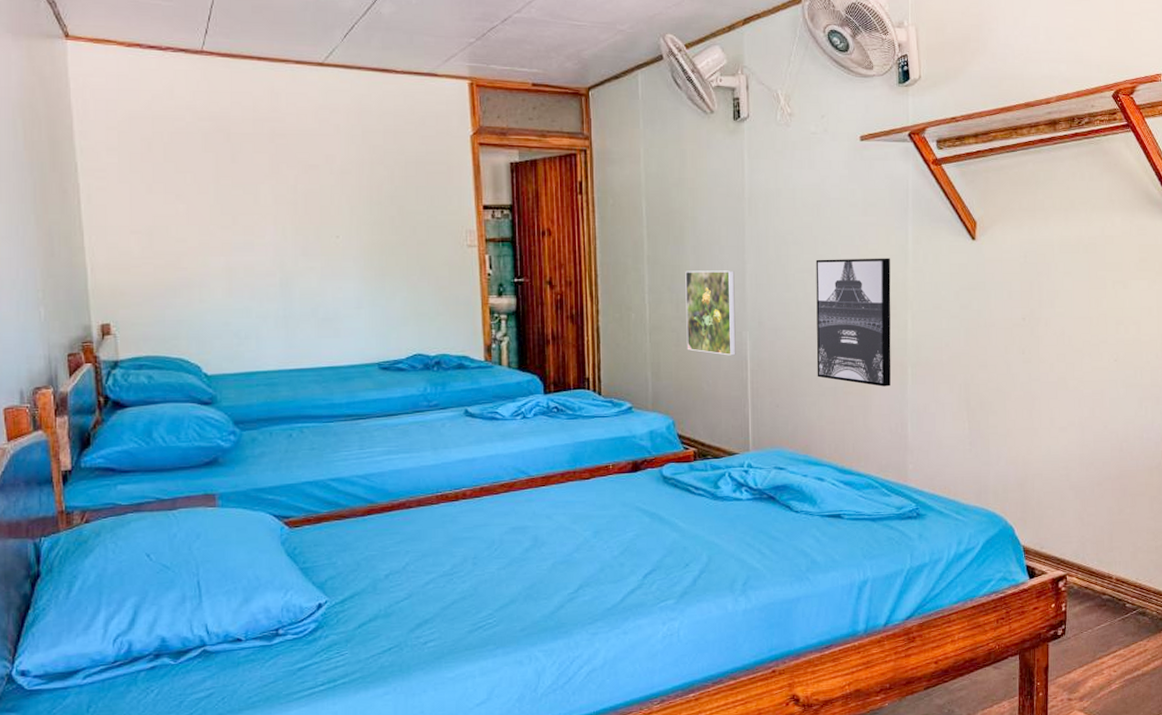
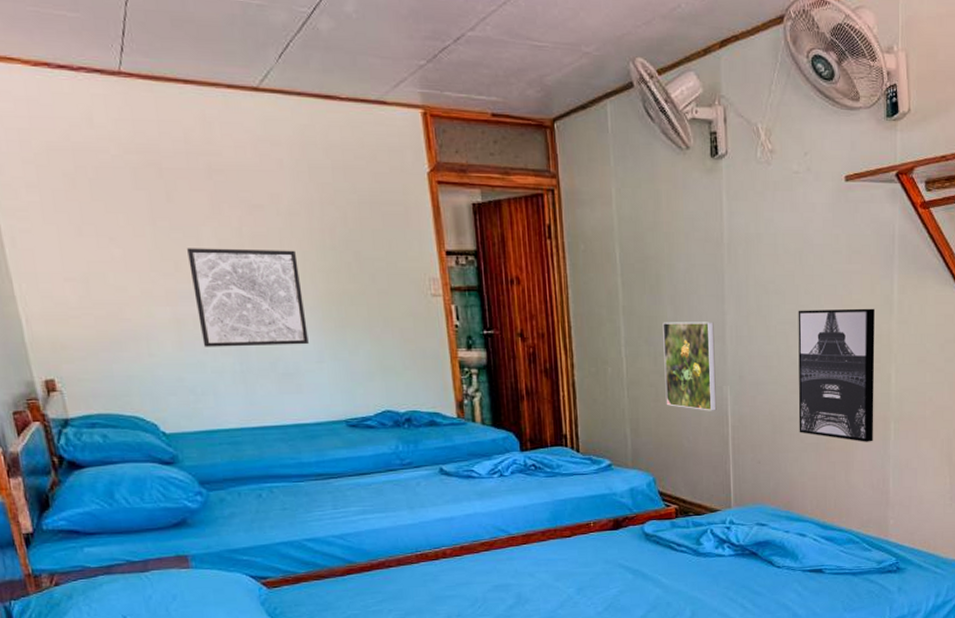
wall art: none [246,204,349,294] -> present [187,248,309,347]

